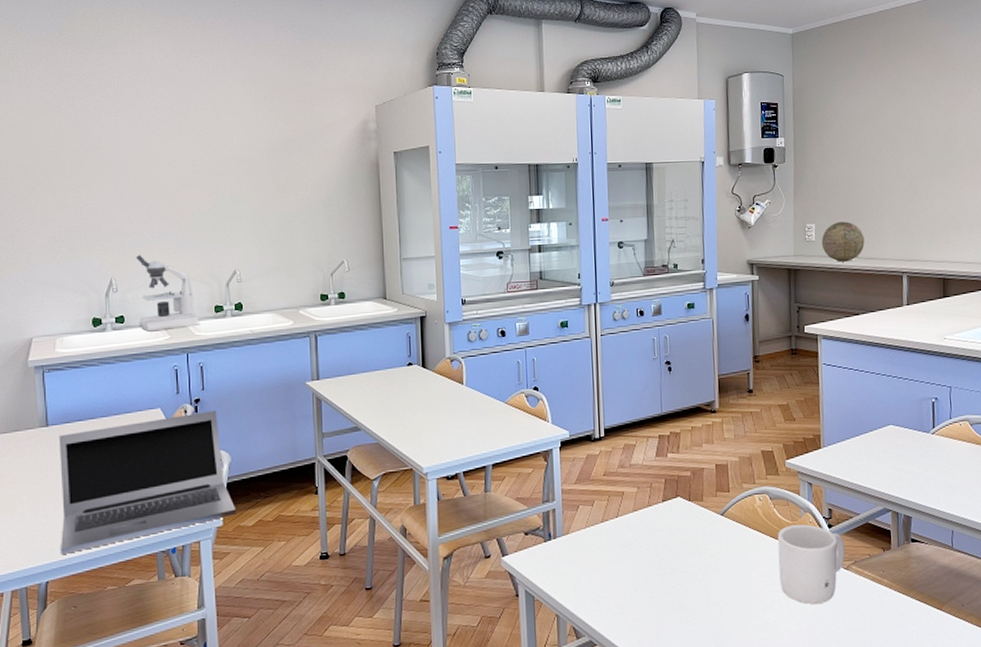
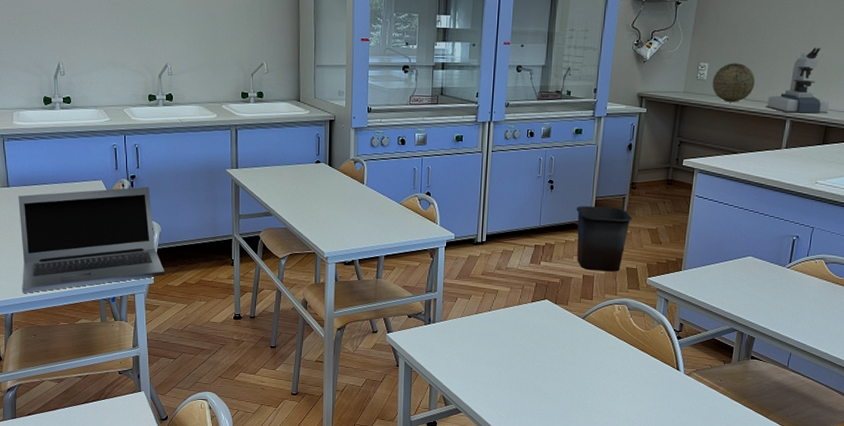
microscope: present [136,254,200,332] -> none [80,42,136,113]
waste bin: none [698,384,760,459] -> present [576,206,632,272]
mug: present [777,524,846,604] -> none [627,334,690,400]
microscope: none [880,199,944,268] -> present [766,47,829,114]

